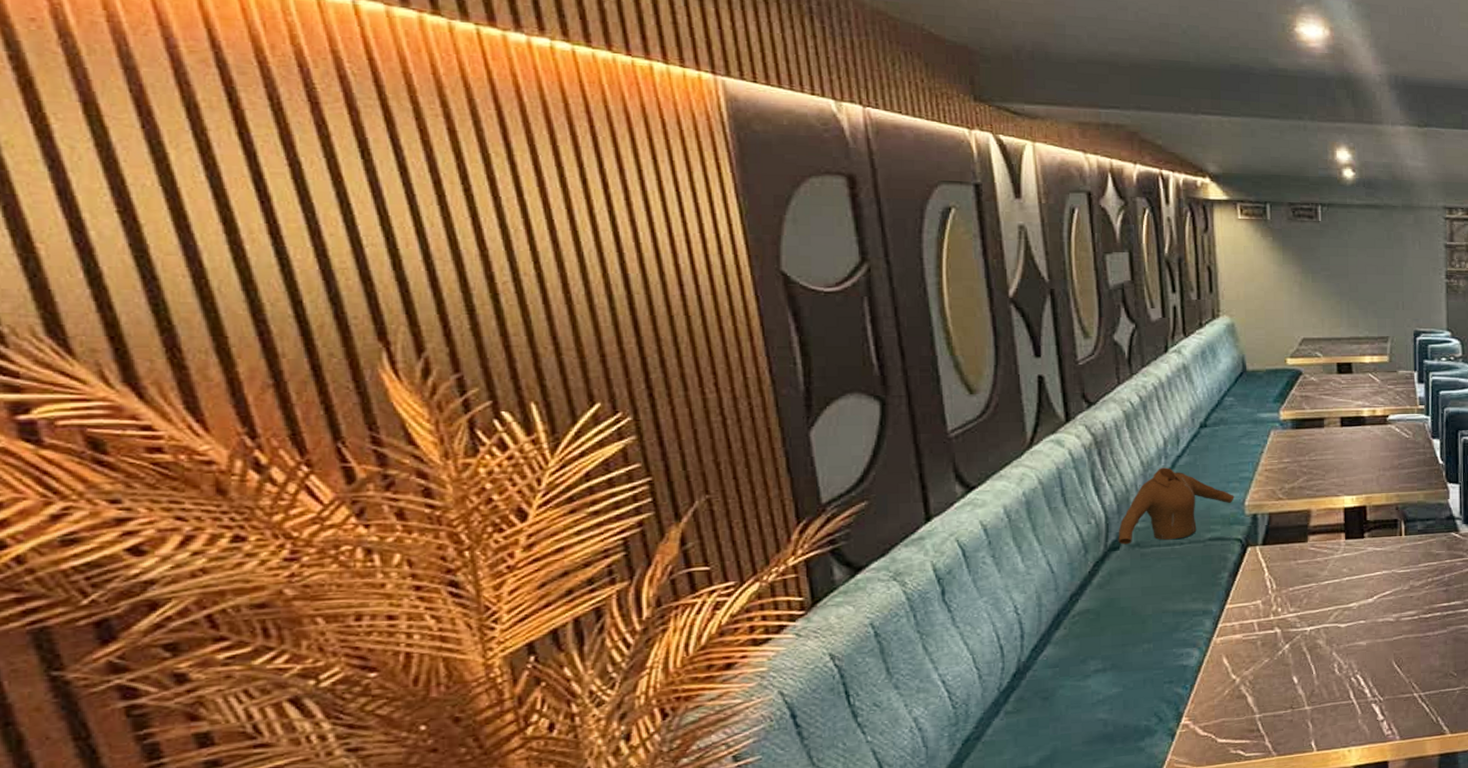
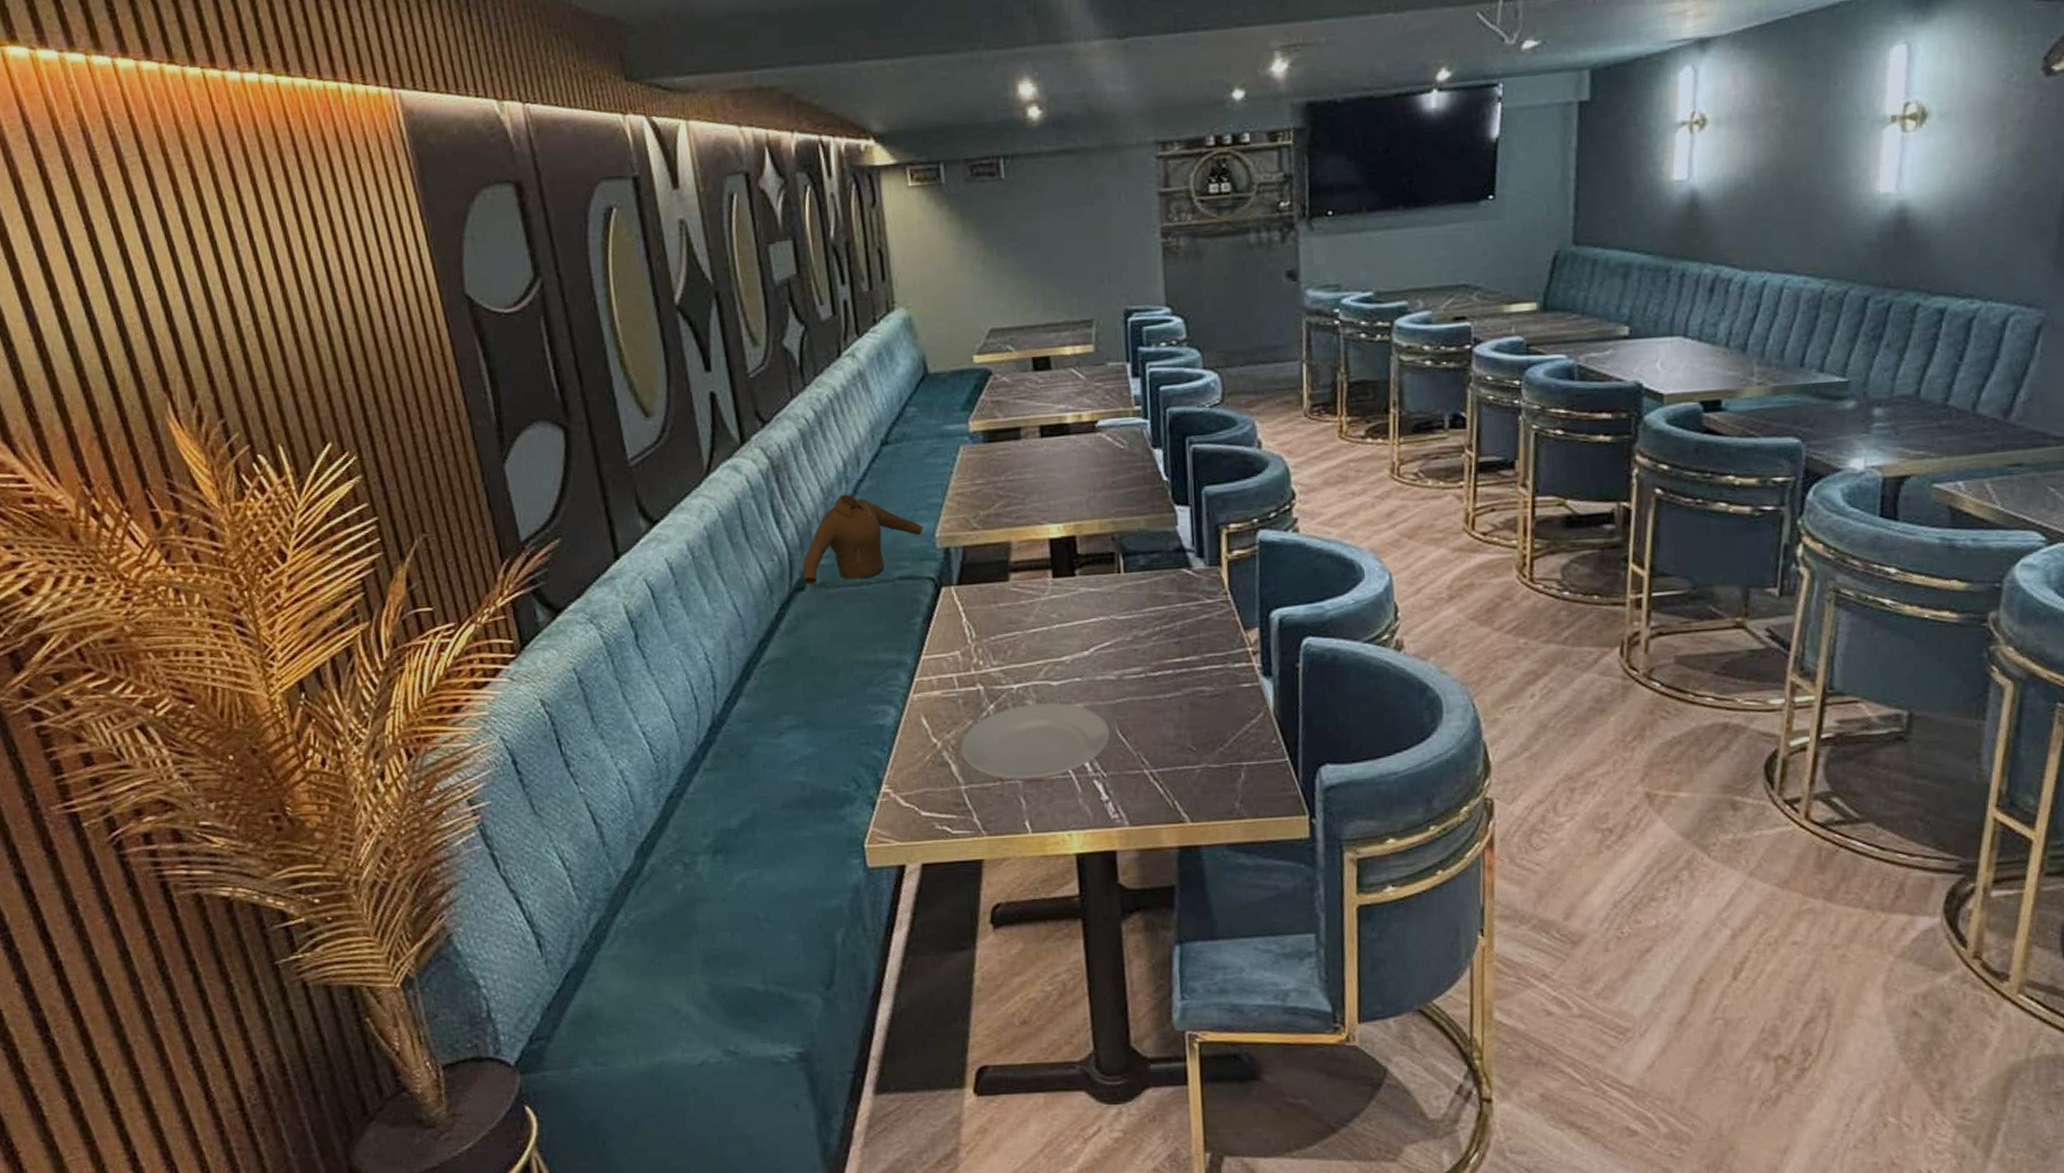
plate: none [1257,641,1387,708] -> present [960,702,1110,782]

